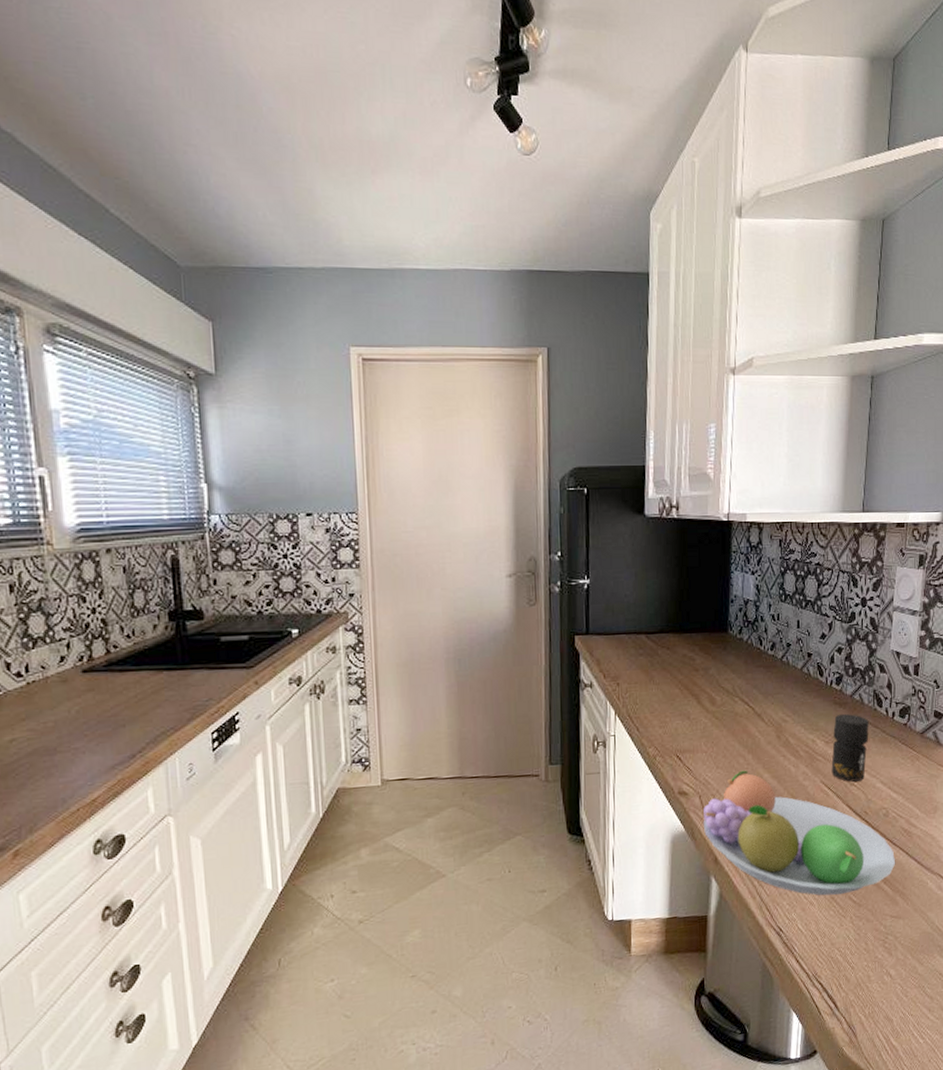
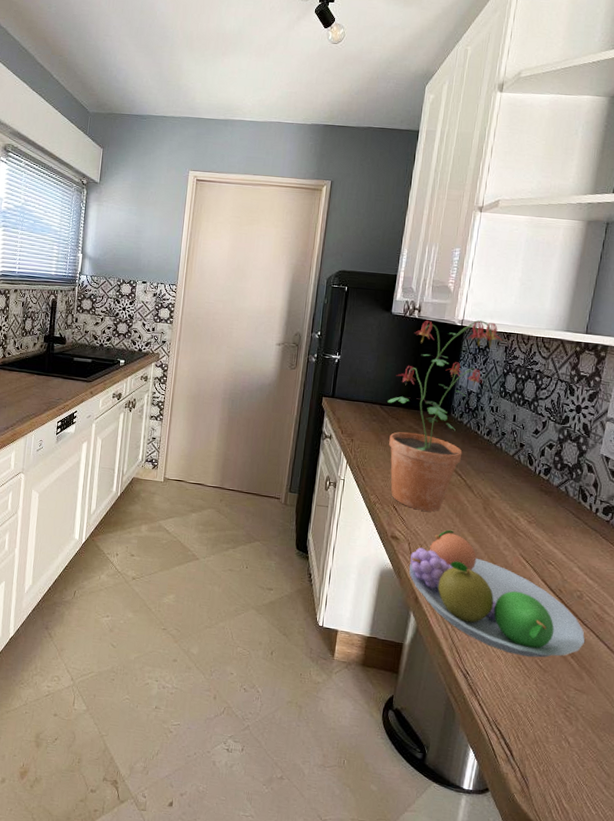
potted plant: none [654,512,775,755] -> present [387,320,502,512]
jar: present [831,713,869,782] -> none [531,500,572,562]

